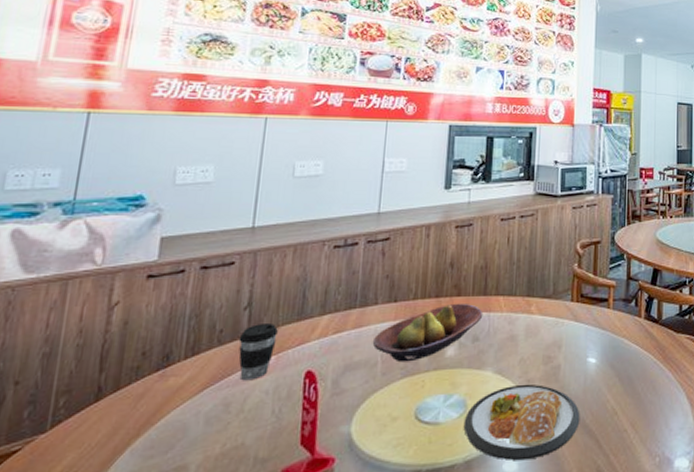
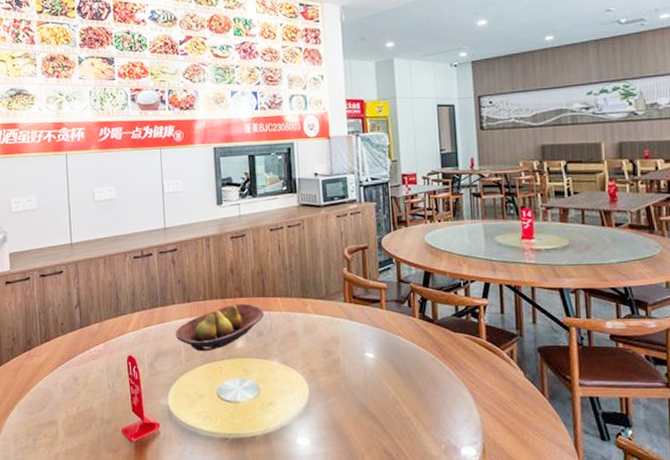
coffee cup: present [238,324,278,381] -> none [75,319,103,362]
dish: present [463,384,580,461] -> none [258,373,364,437]

